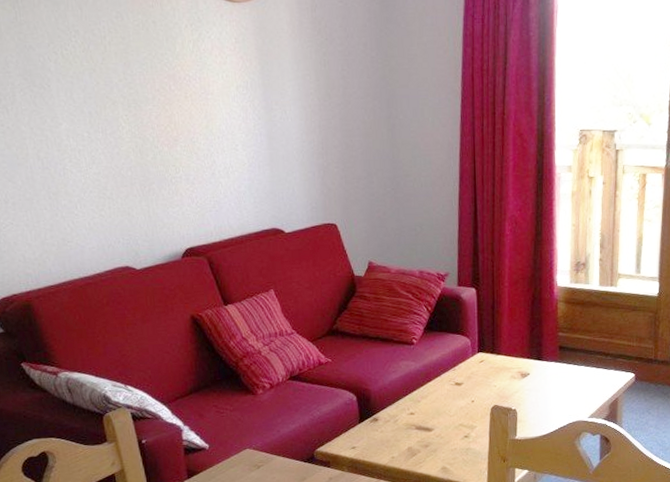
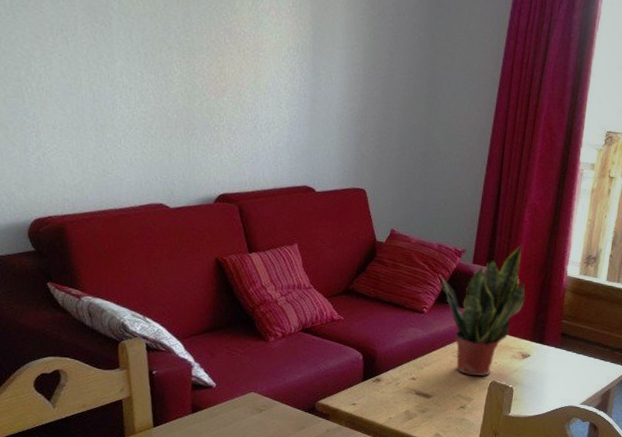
potted plant: none [425,261,517,402] -> present [439,246,525,376]

